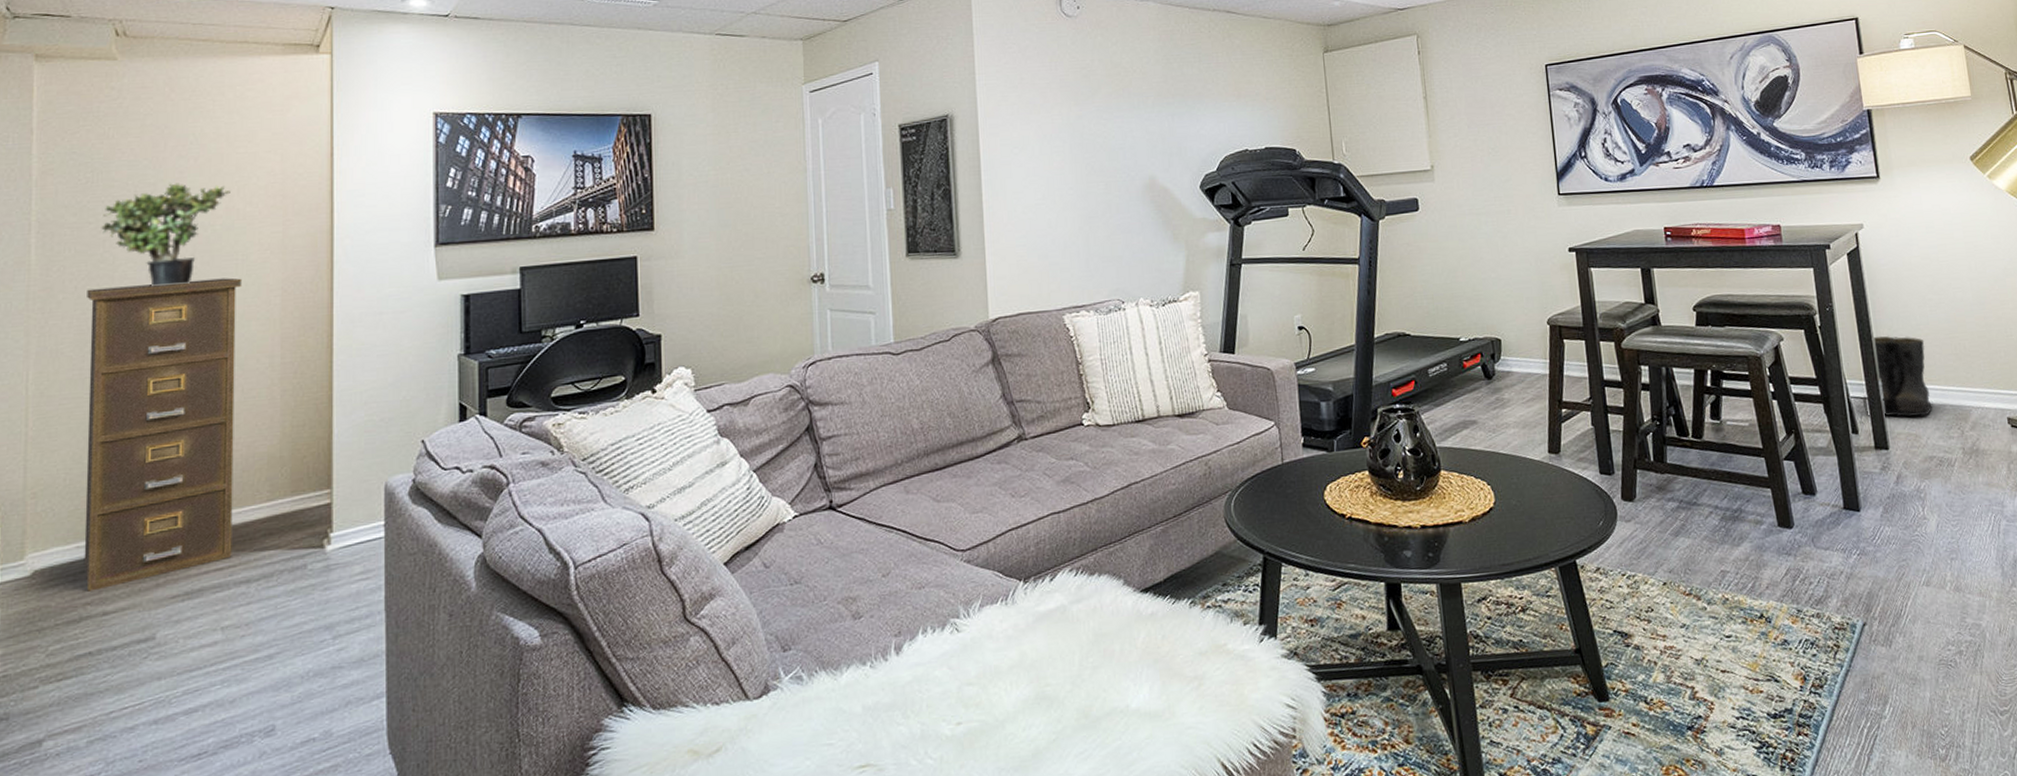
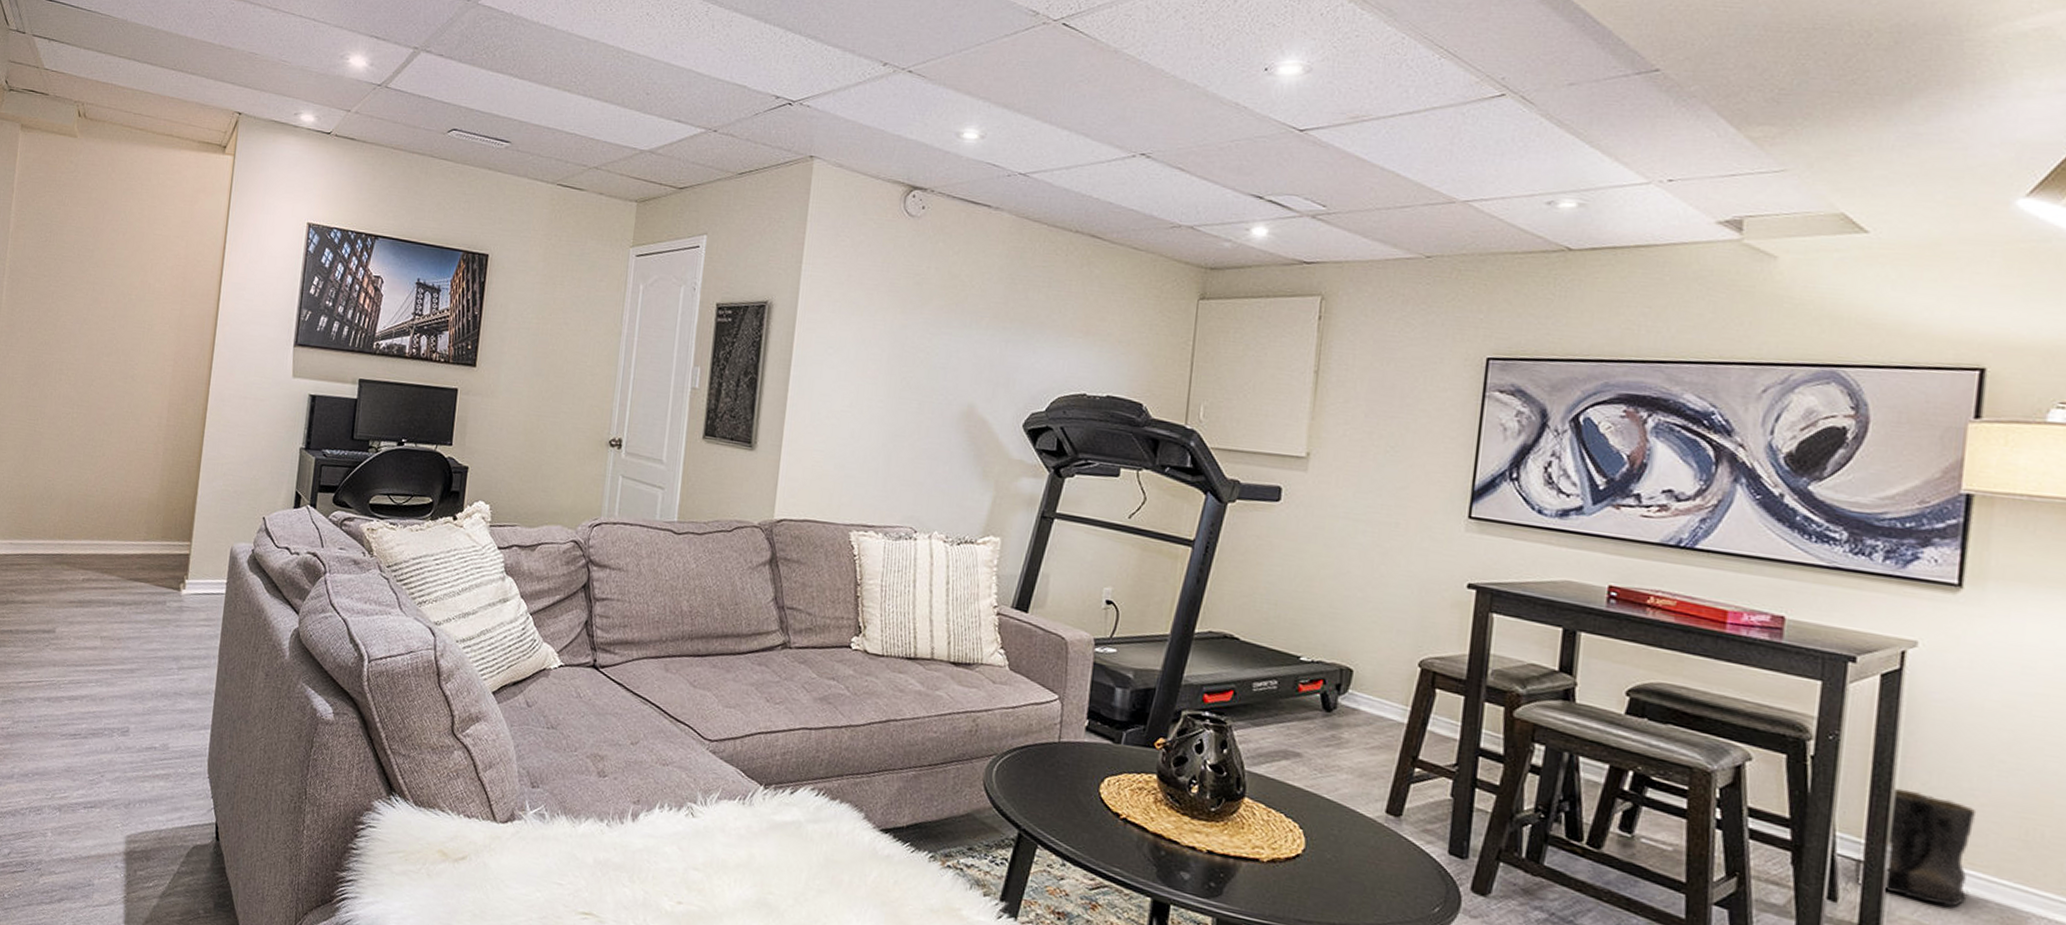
filing cabinet: present [84,277,243,592] -> none [14,332,146,582]
potted plant: present [101,183,231,287] -> none [52,252,146,342]

